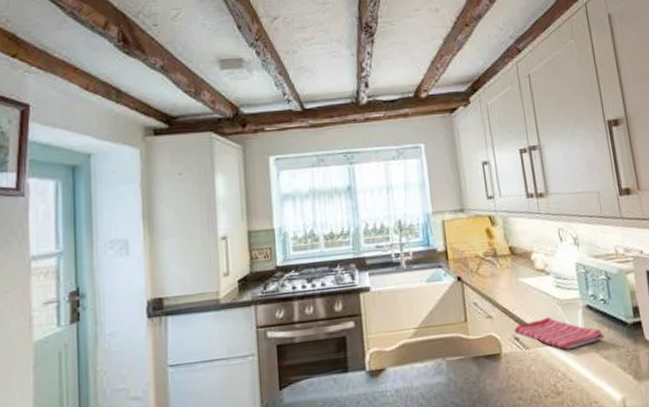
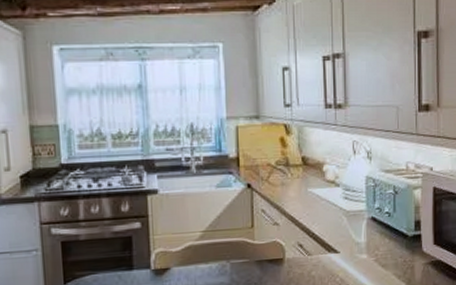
dish towel: present [514,317,605,350] -> none [299,226,384,258]

